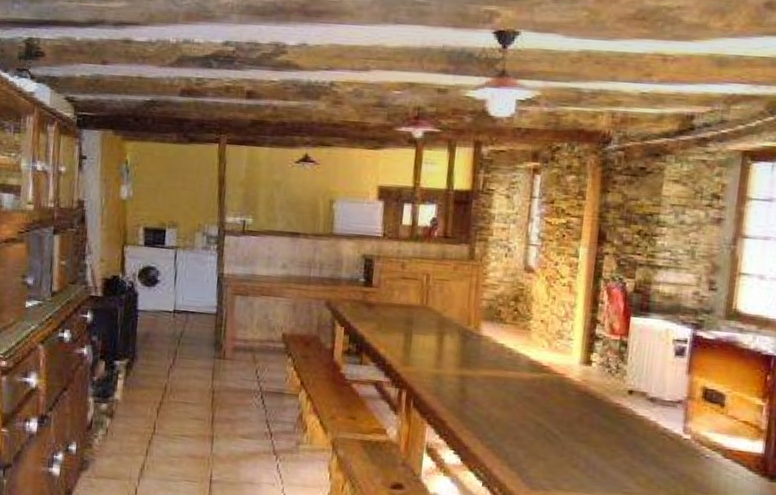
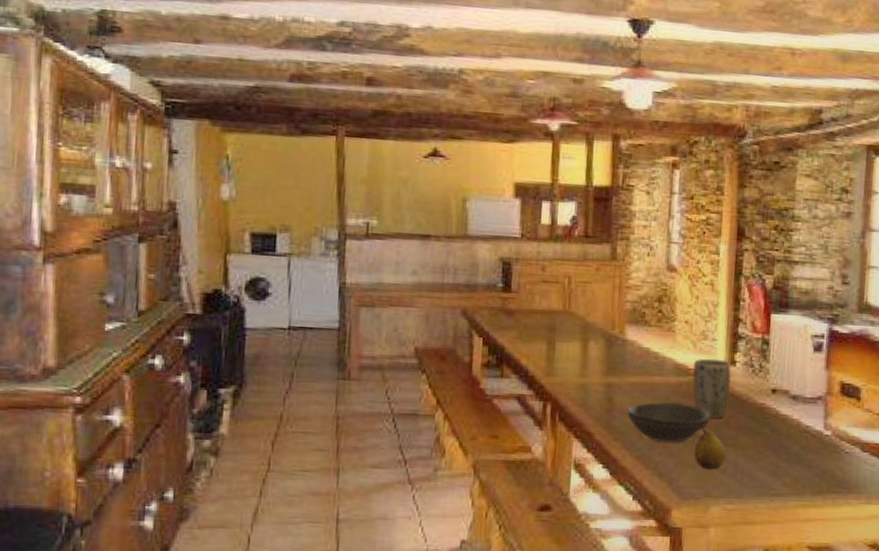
bowl: none [480,396,564,436] -> present [627,402,711,443]
plant pot: none [545,356,587,415] -> present [691,358,732,418]
fruit: none [545,421,578,463] -> present [694,426,726,469]

